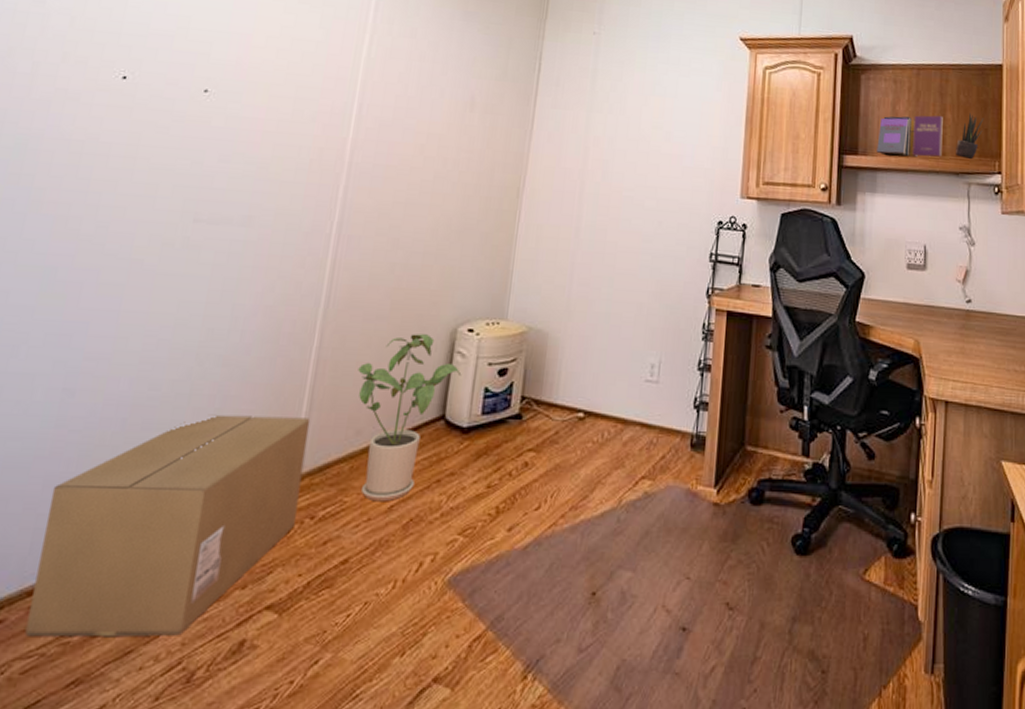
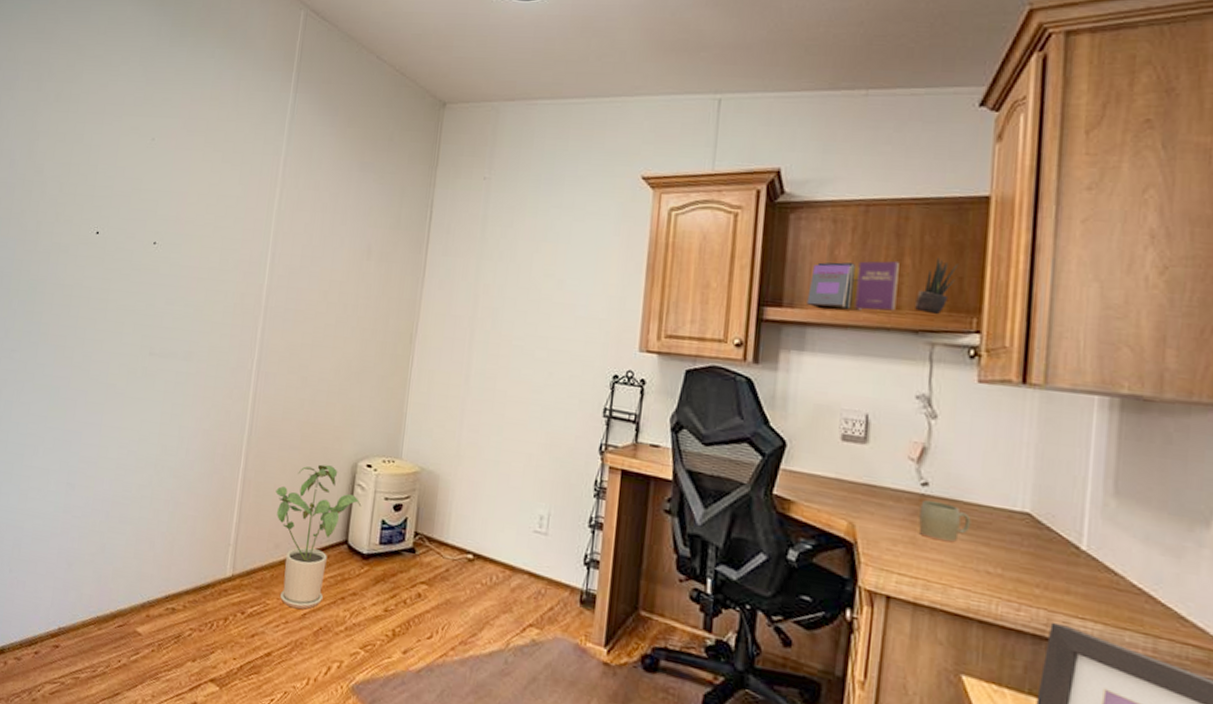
box: present [25,414,311,638] -> none [51,515,240,689]
mug: none [966,315,1002,349] -> present [918,500,972,543]

